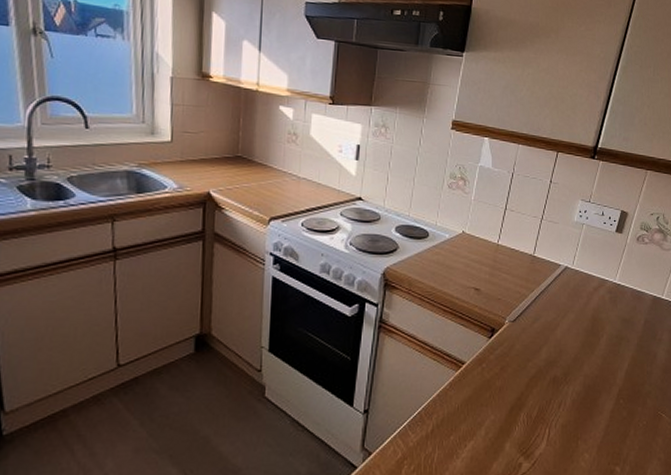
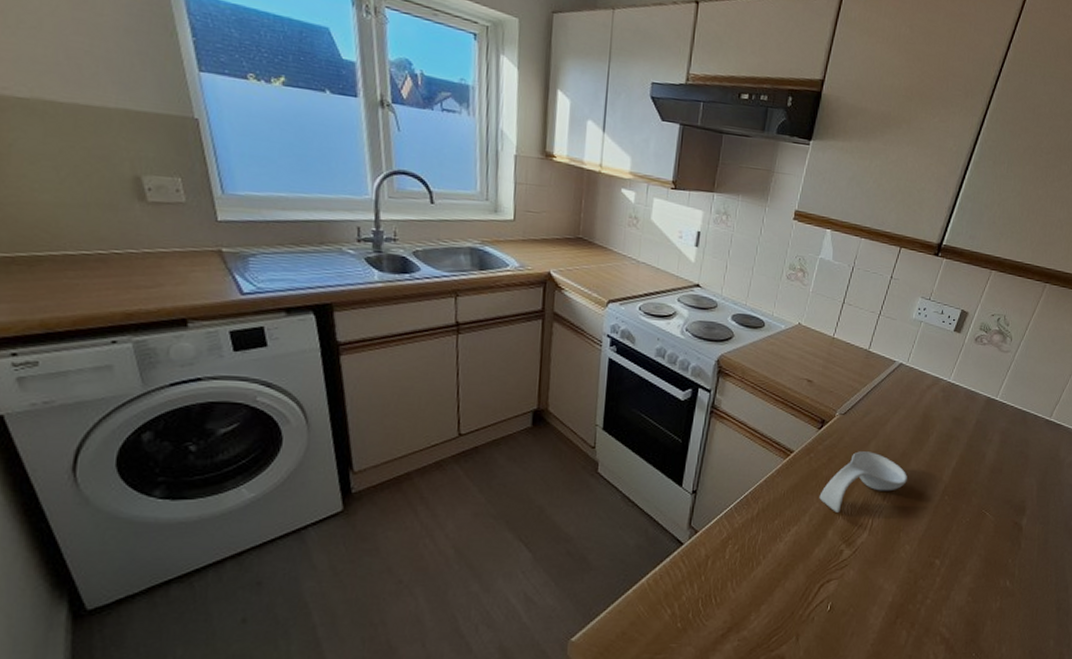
spoon rest: none [494,358,581,424] -> present [819,451,907,512]

